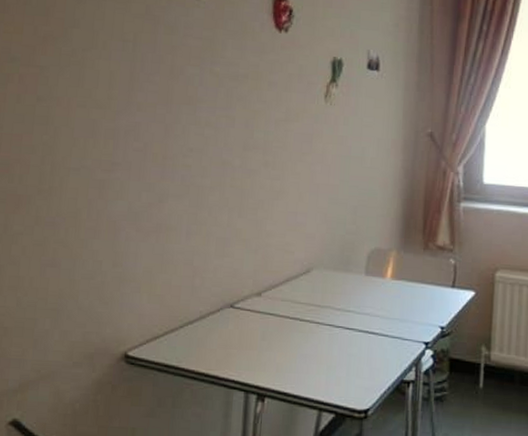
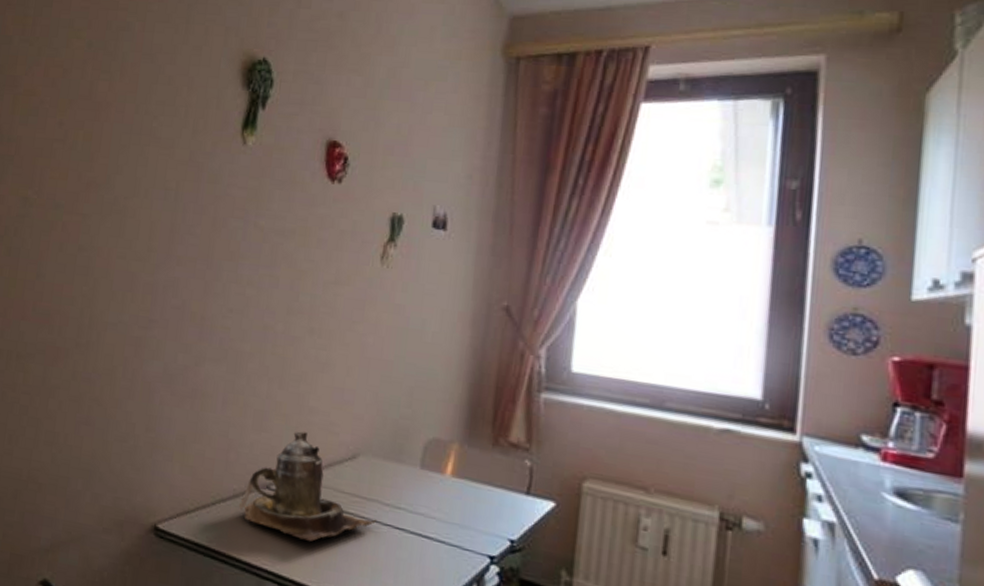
teapot: none [205,253,331,349] -> present [238,431,378,542]

